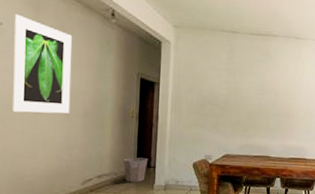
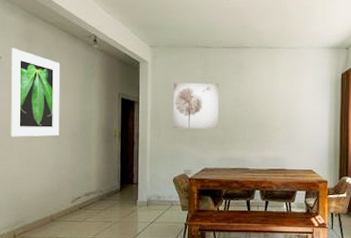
waste bin: present [123,157,148,183] -> none [108,175,130,199]
wall art: none [195,66,245,116] -> present [173,83,220,130]

